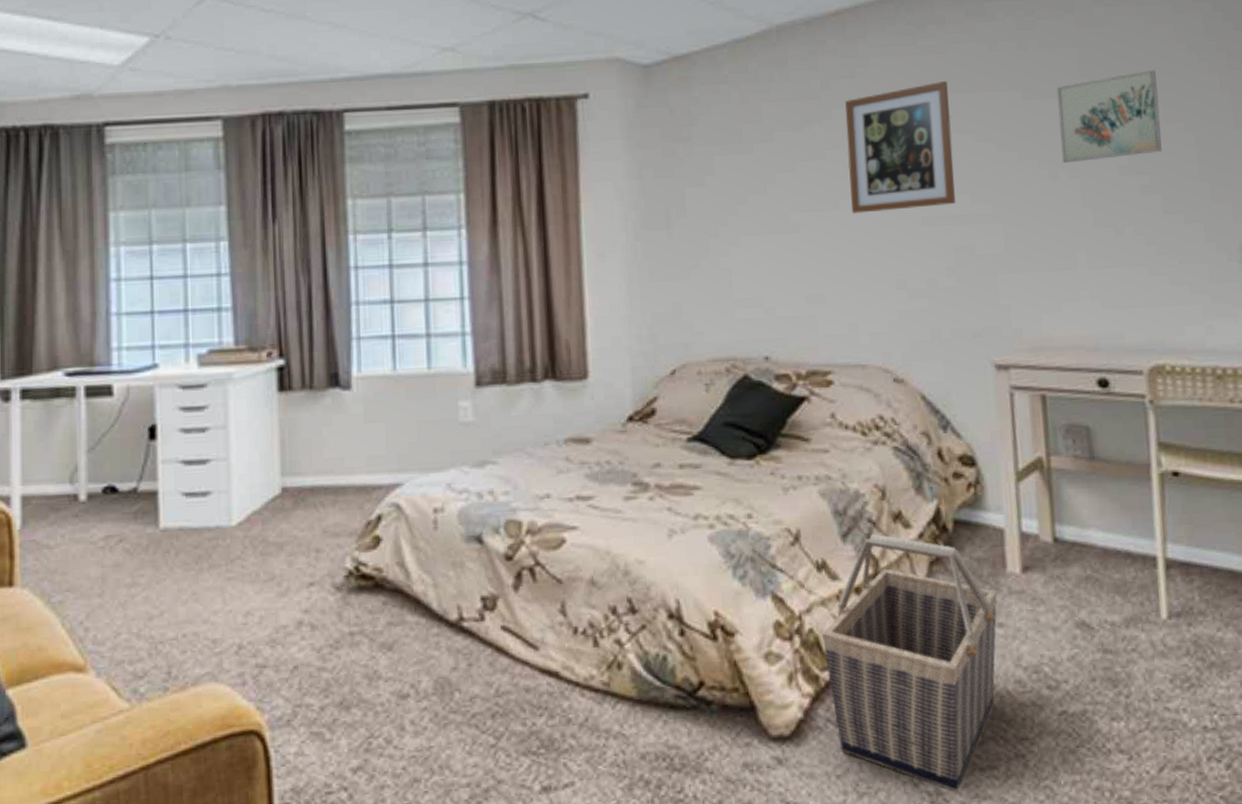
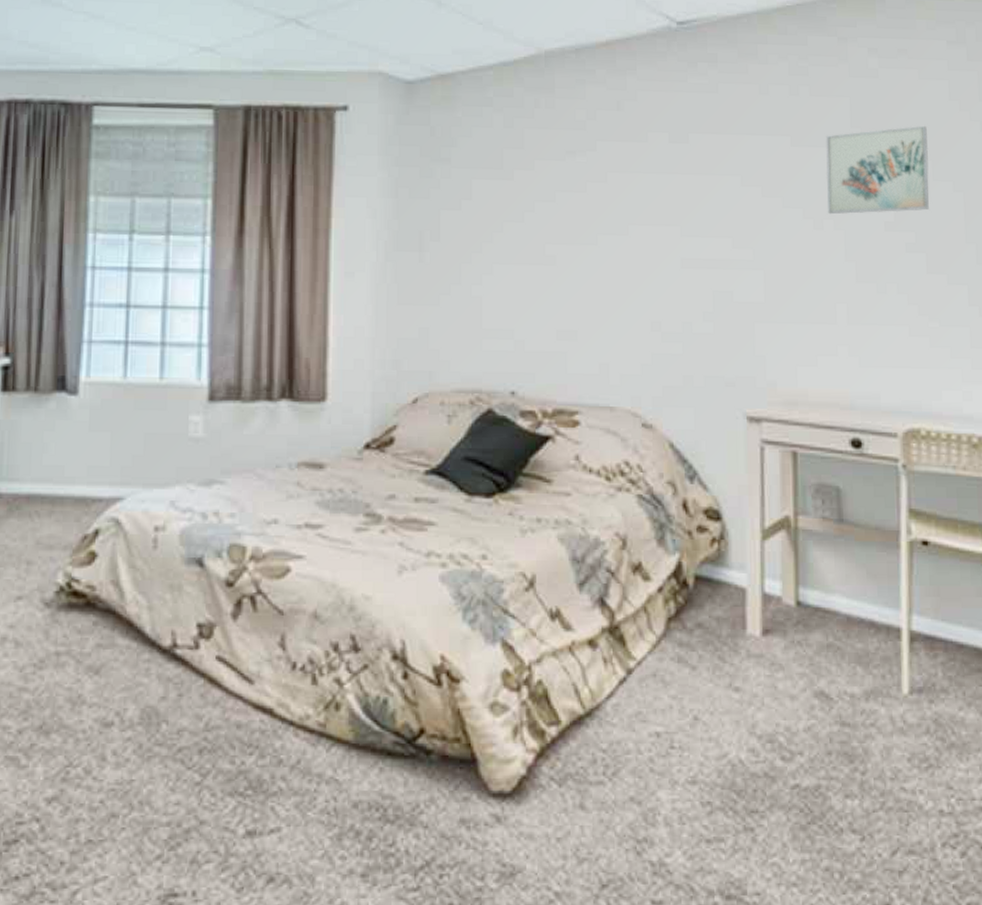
basket: present [822,533,997,792] -> none [552,583,735,863]
wall art: present [845,80,957,214] -> none [609,120,718,250]

